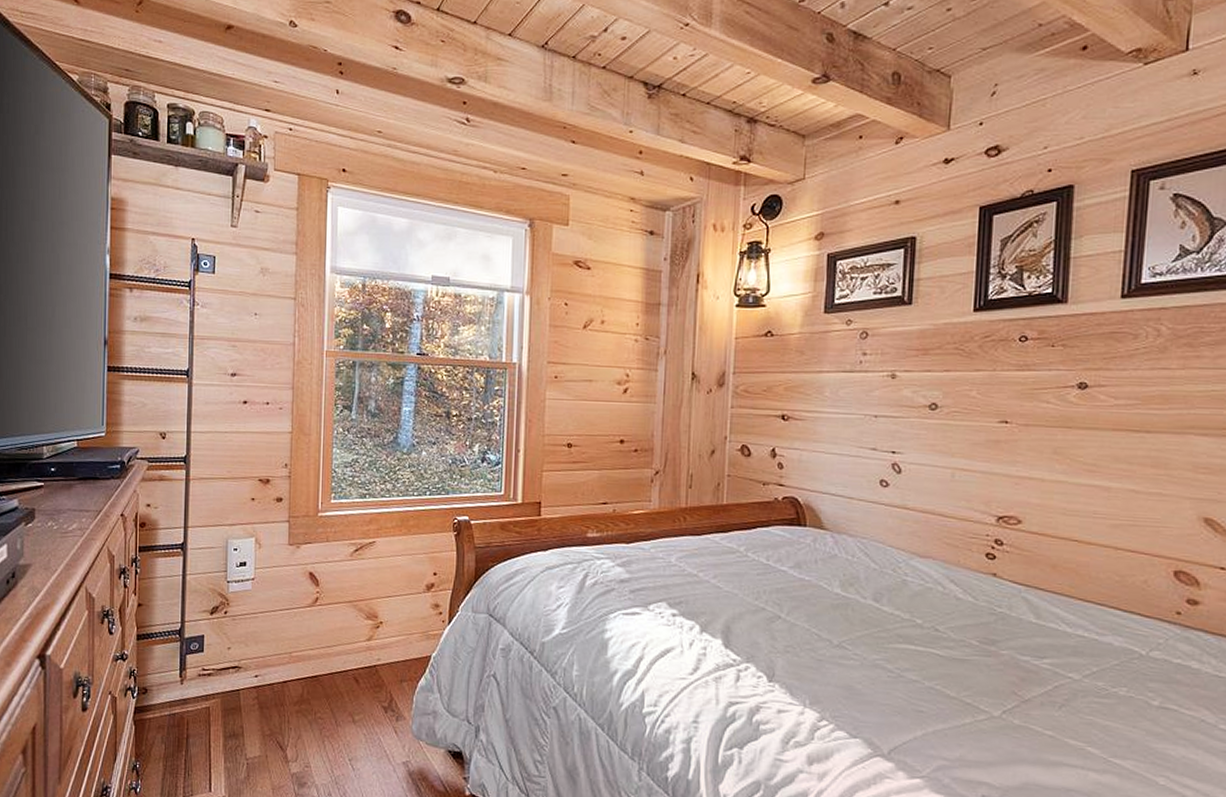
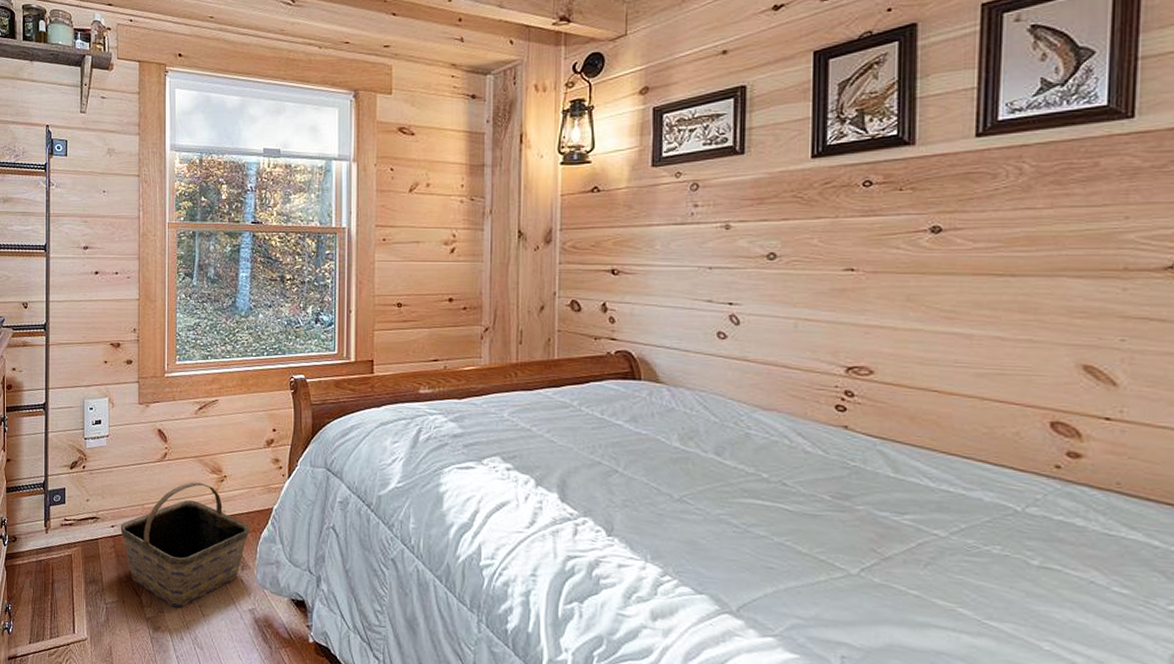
basket: none [264,628,405,762] -> present [120,482,249,607]

